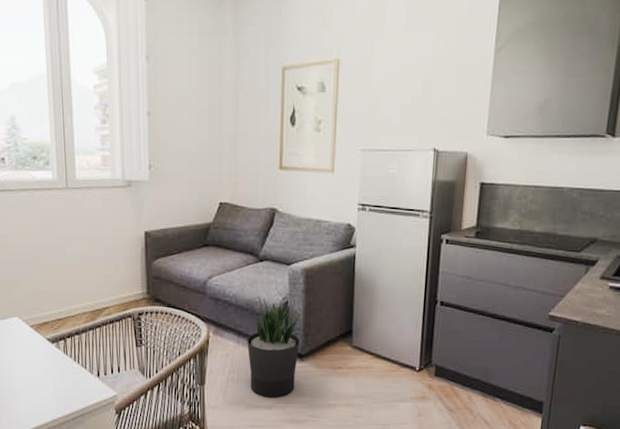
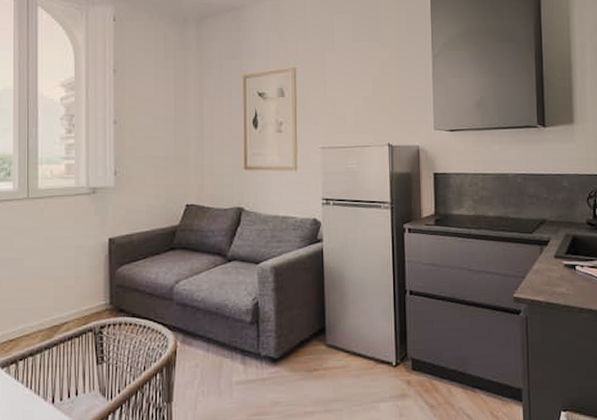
planter: present [247,295,300,397] -> none [217,297,272,410]

